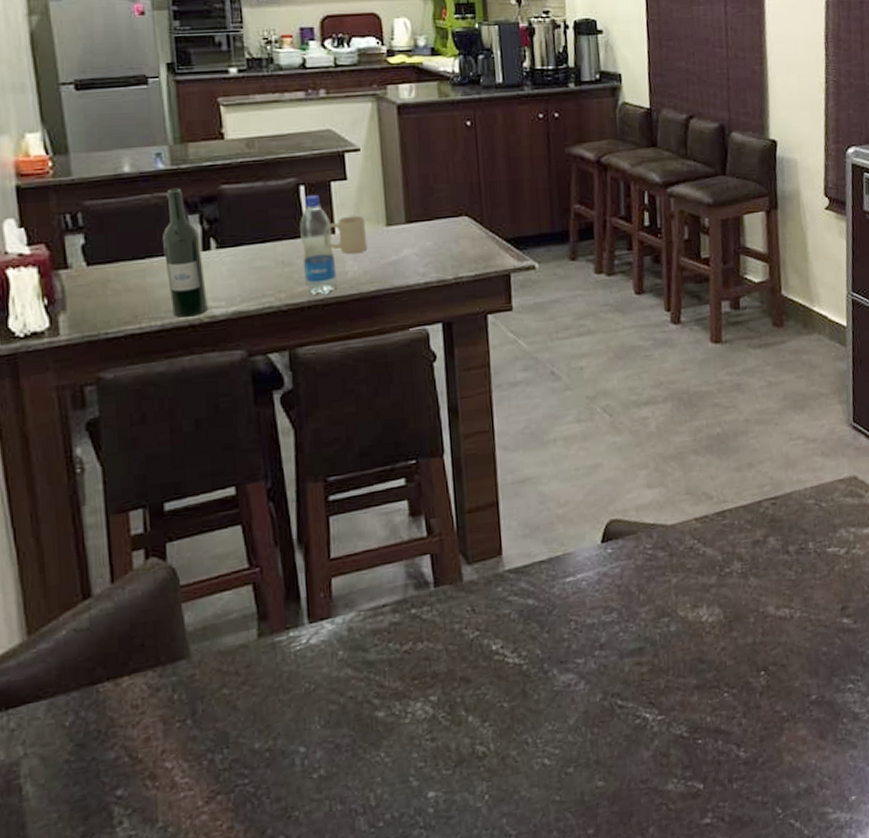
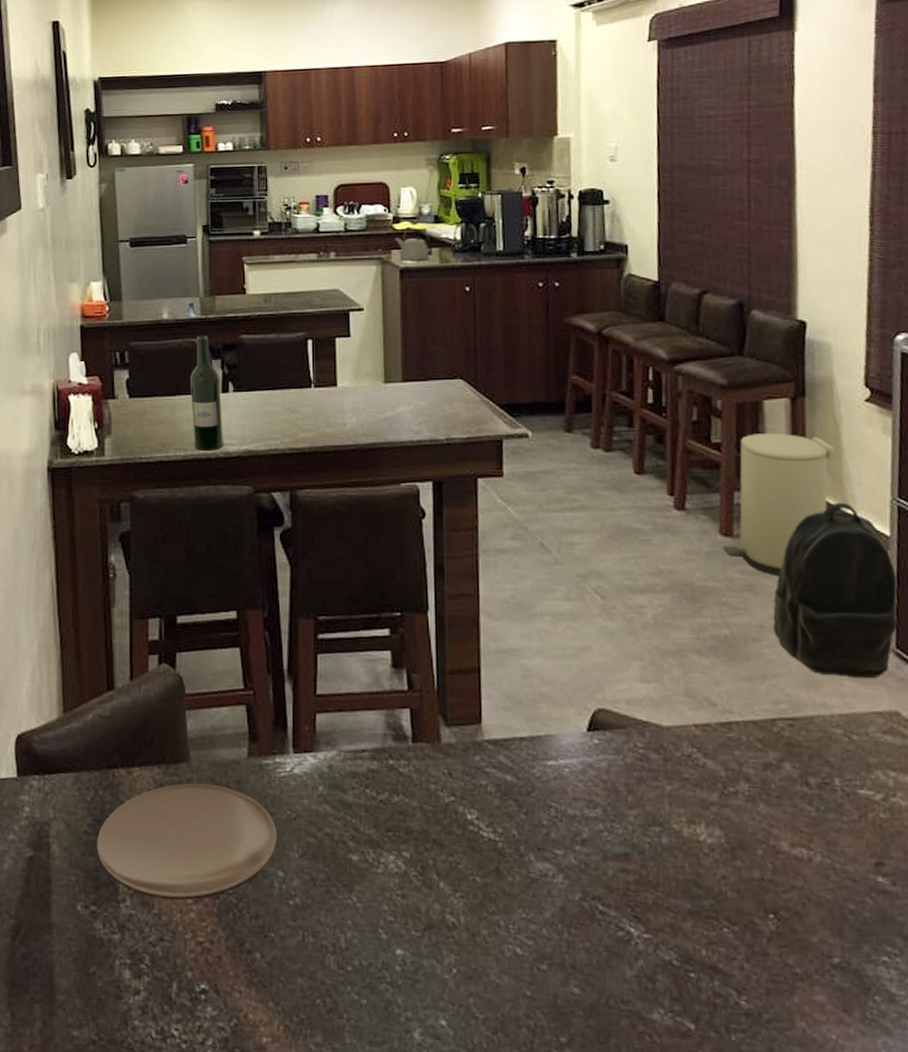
plate: none [81,674,296,812] -> present [97,783,277,900]
bottle: present [300,194,337,296] -> none [306,348,337,443]
mug: present [330,215,368,255] -> none [332,371,366,407]
kettle: none [390,60,432,97] -> present [395,227,433,261]
pedal bin: none [713,244,804,374] -> present [722,434,837,576]
backpack: none [756,300,854,455] -> present [773,502,898,679]

